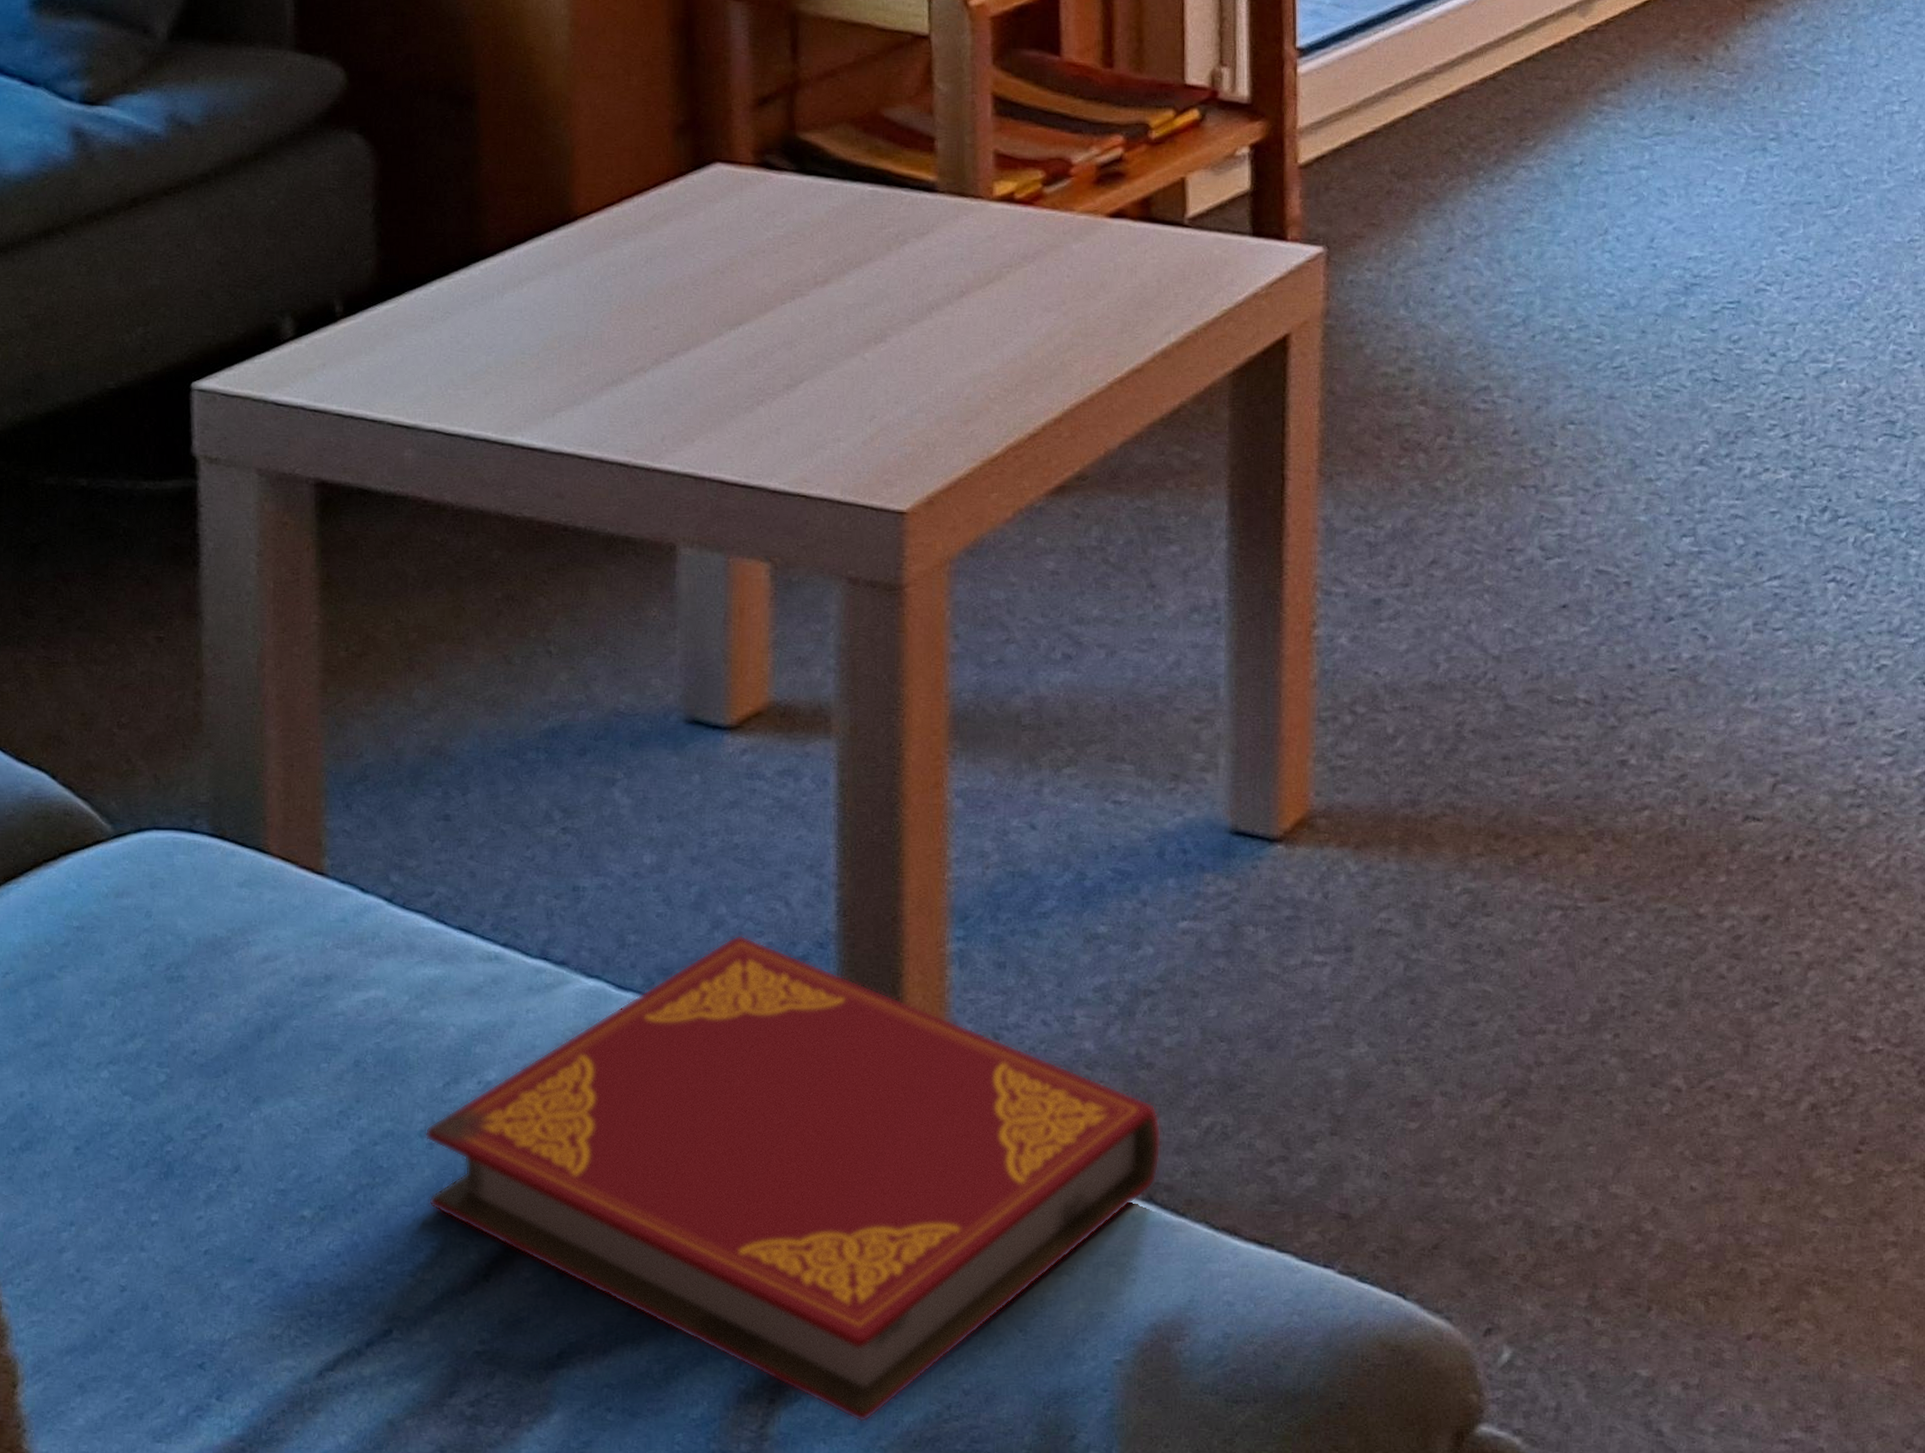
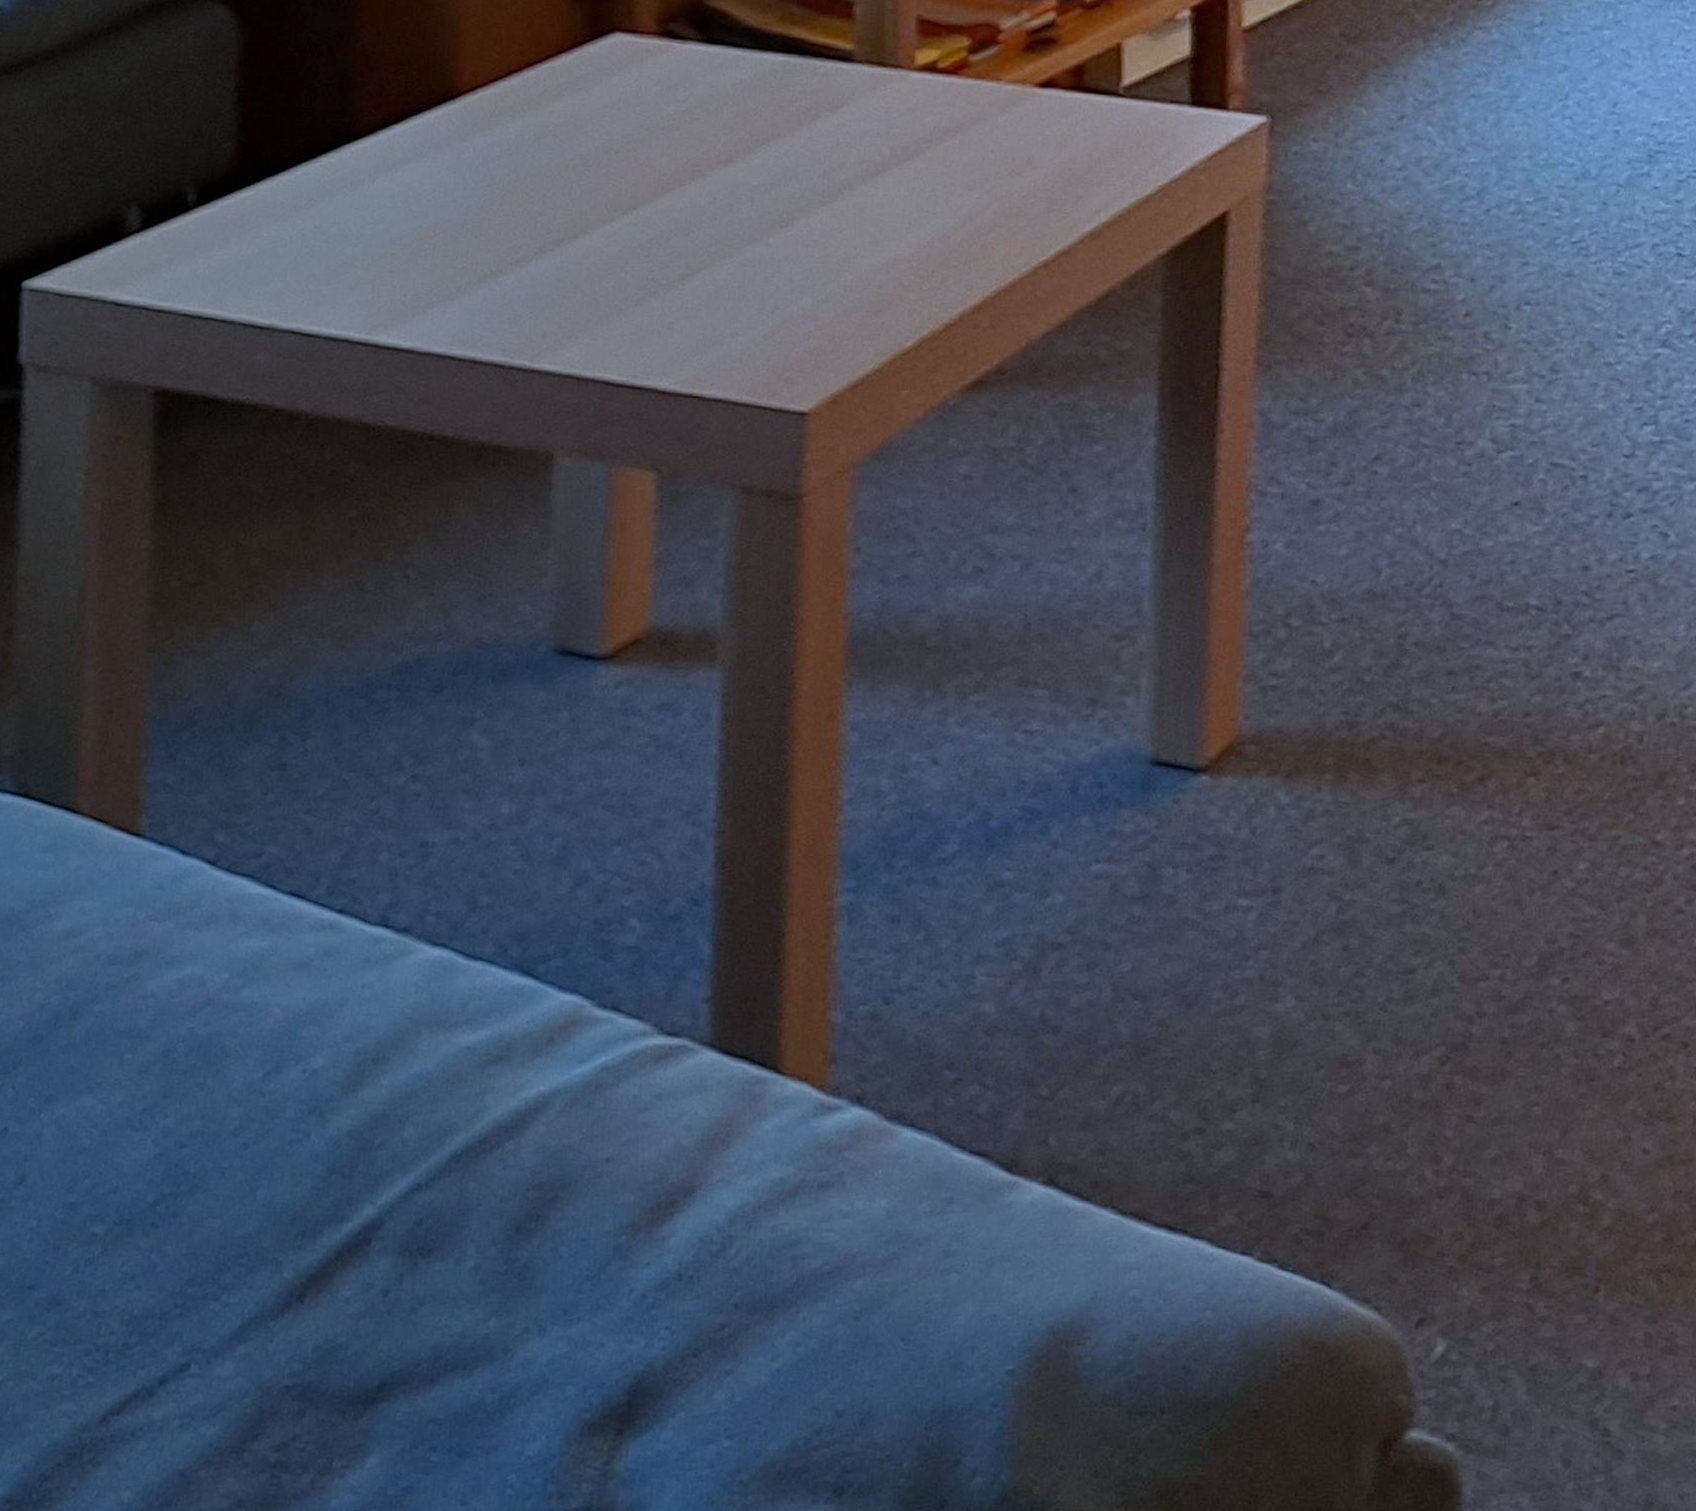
hardback book: present [425,935,1162,1423] -> none [238,893,1067,1454]

